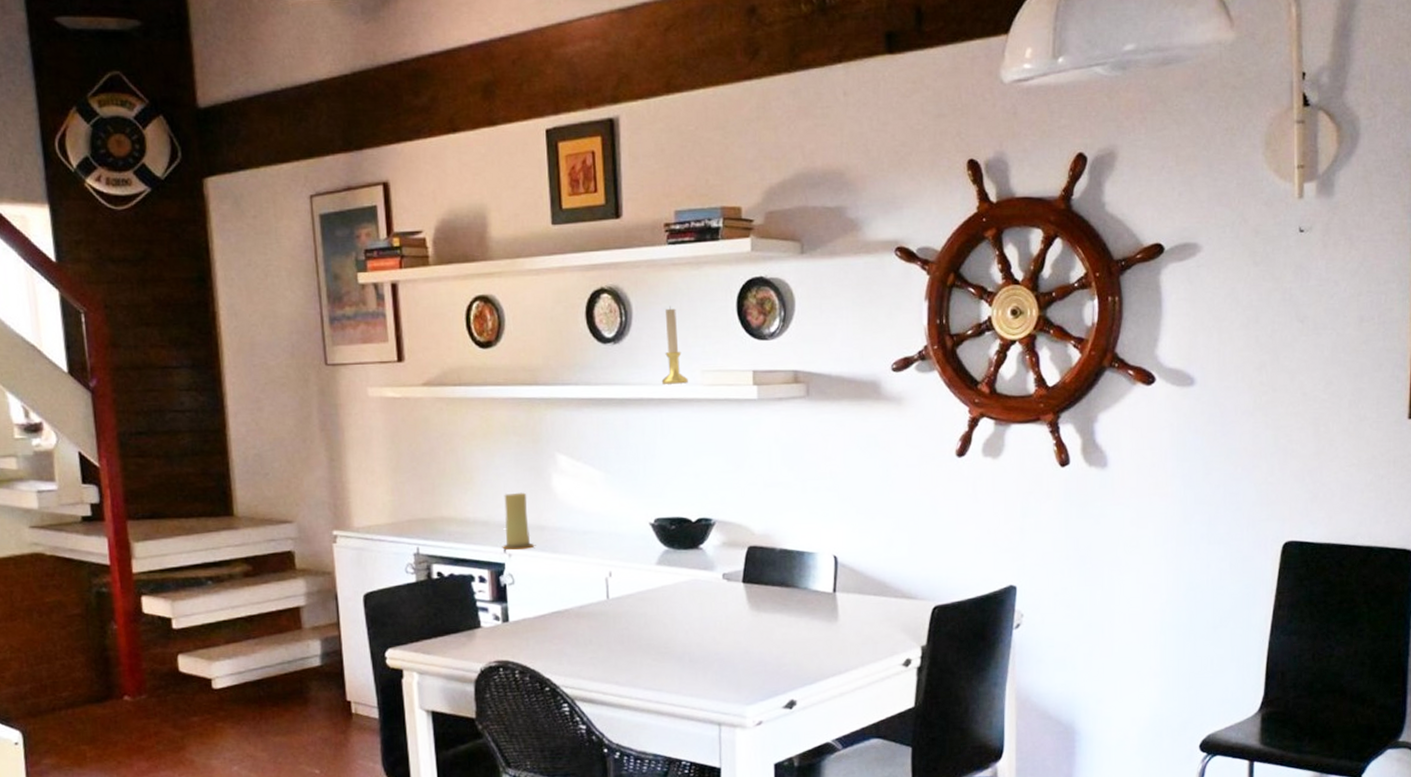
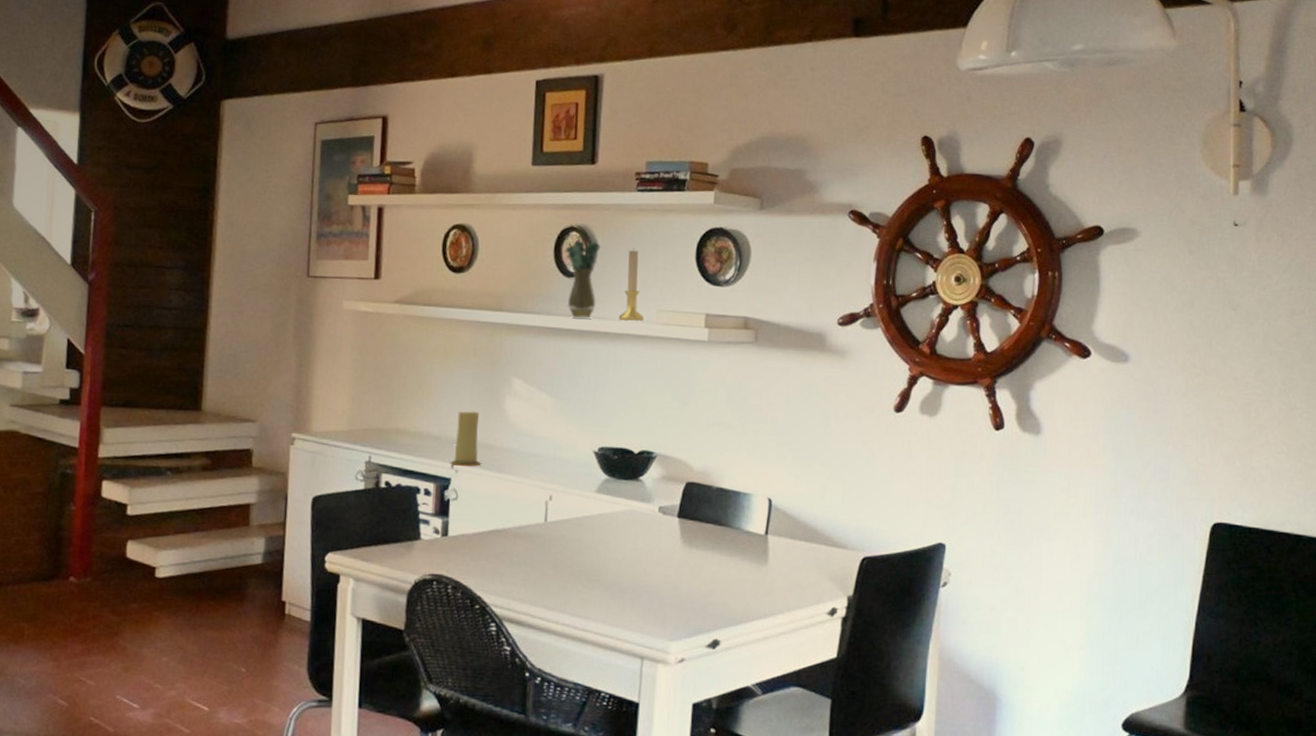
vase: none [598,298,637,387] -> present [565,236,601,319]

